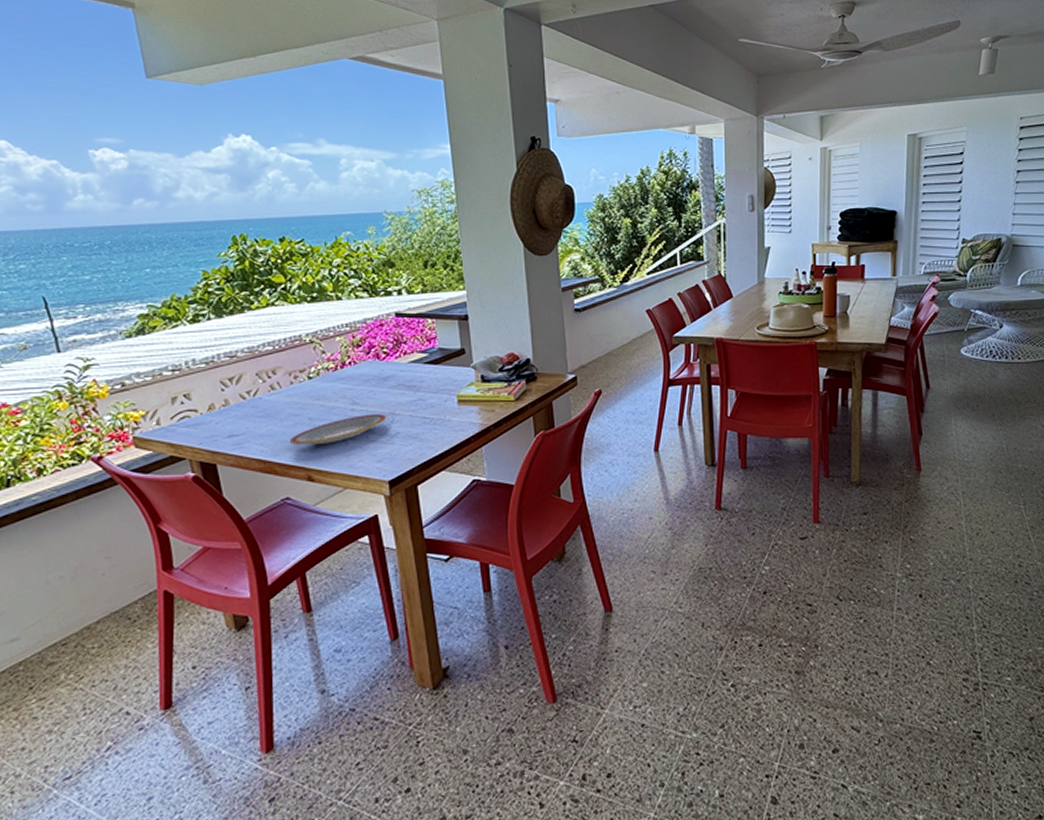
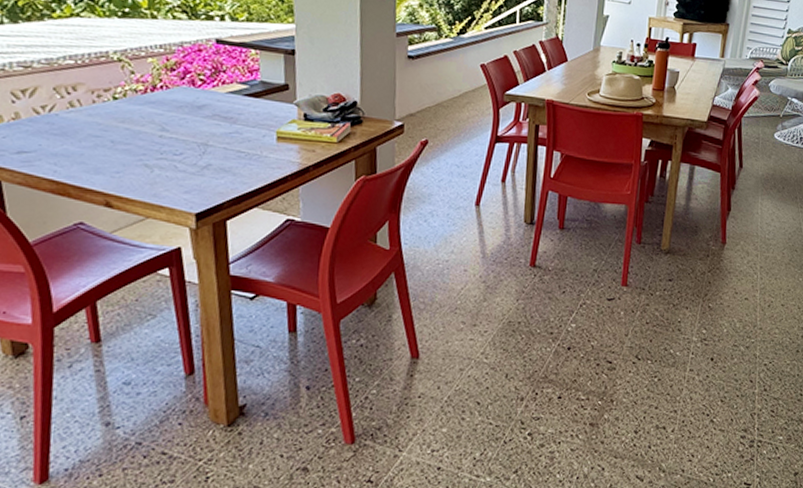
plate: present [289,413,387,444] -> none [87,142,199,170]

